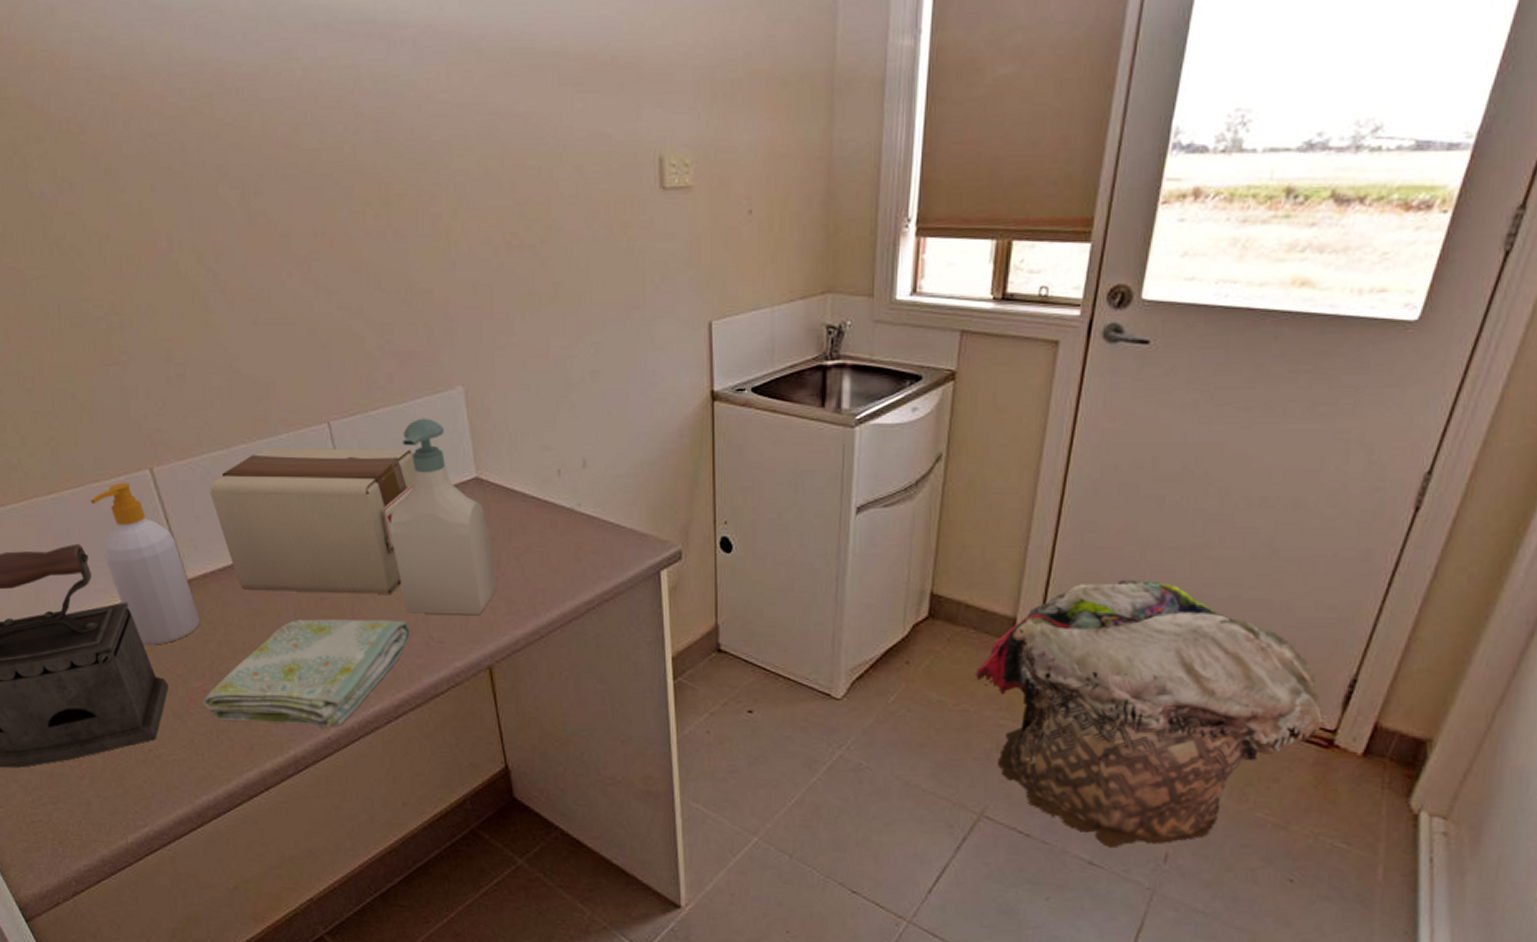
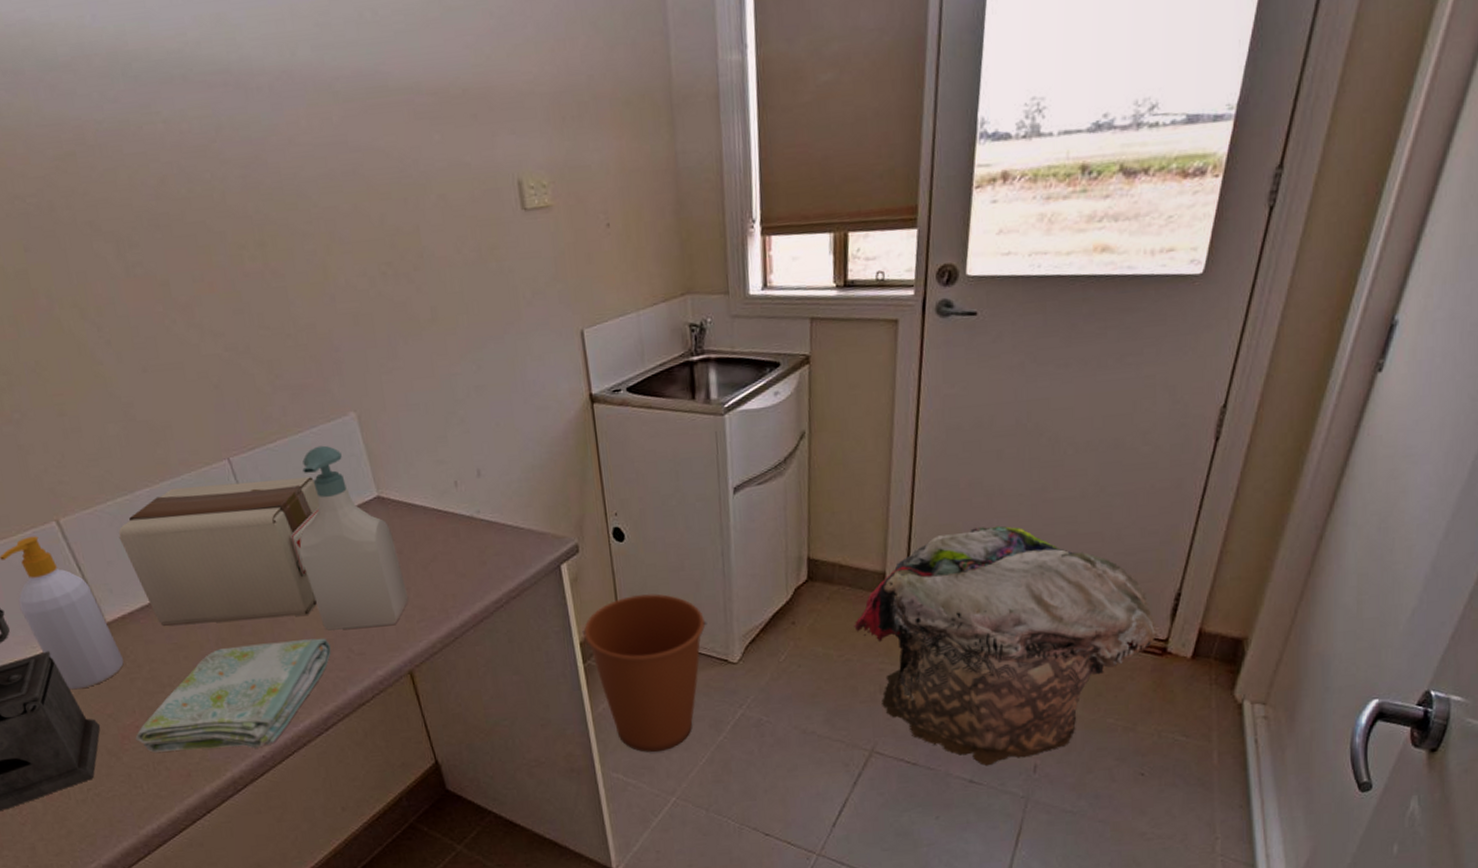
bucket: none [676,611,812,785] -> present [582,594,707,752]

